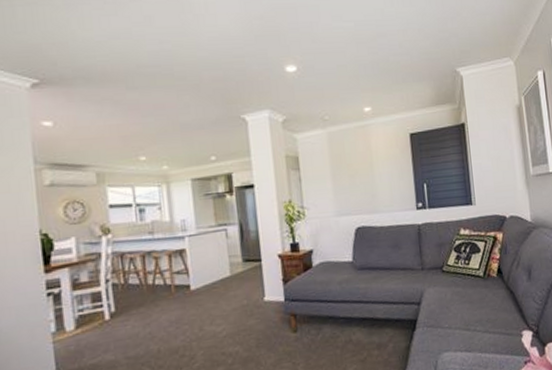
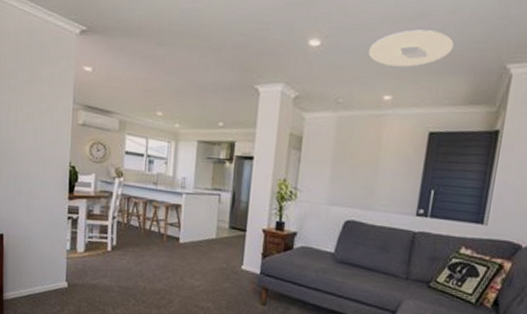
ceiling light: none [342,47,412,82] -> present [369,29,454,67]

